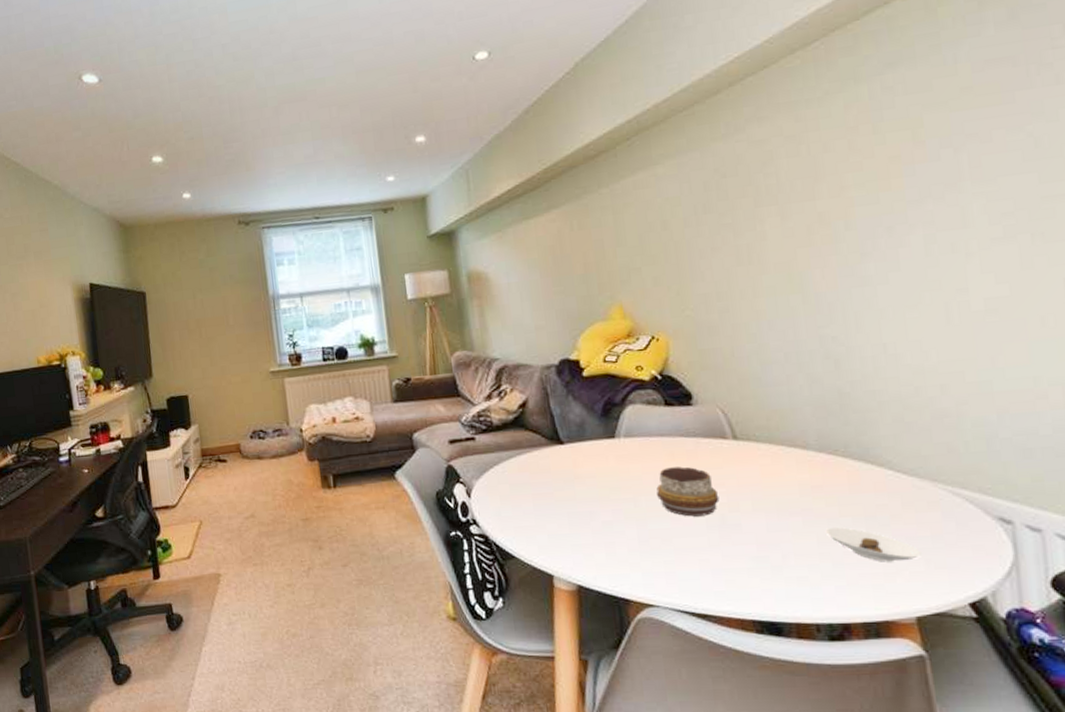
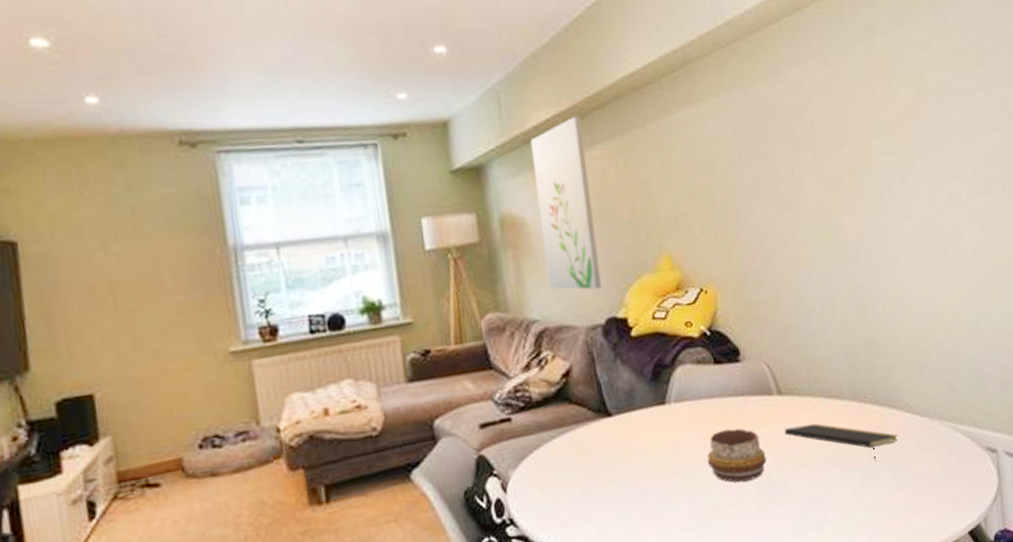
wall art: none [493,185,556,335] -> present [530,115,602,290]
notepad: none [739,470,877,514] -> present [784,423,898,461]
saucer: present [825,527,921,562] -> none [858,474,933,504]

